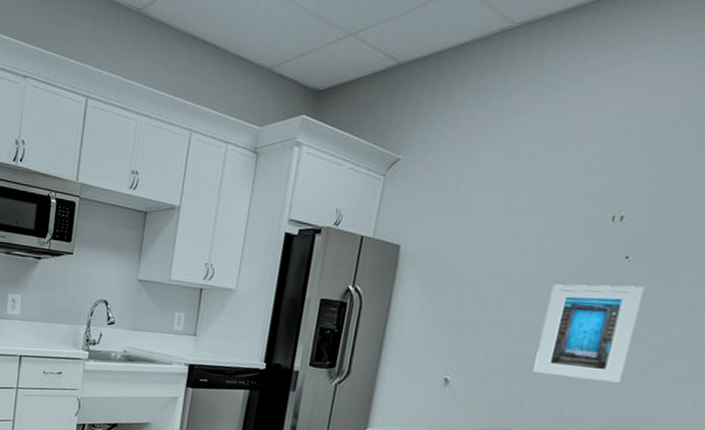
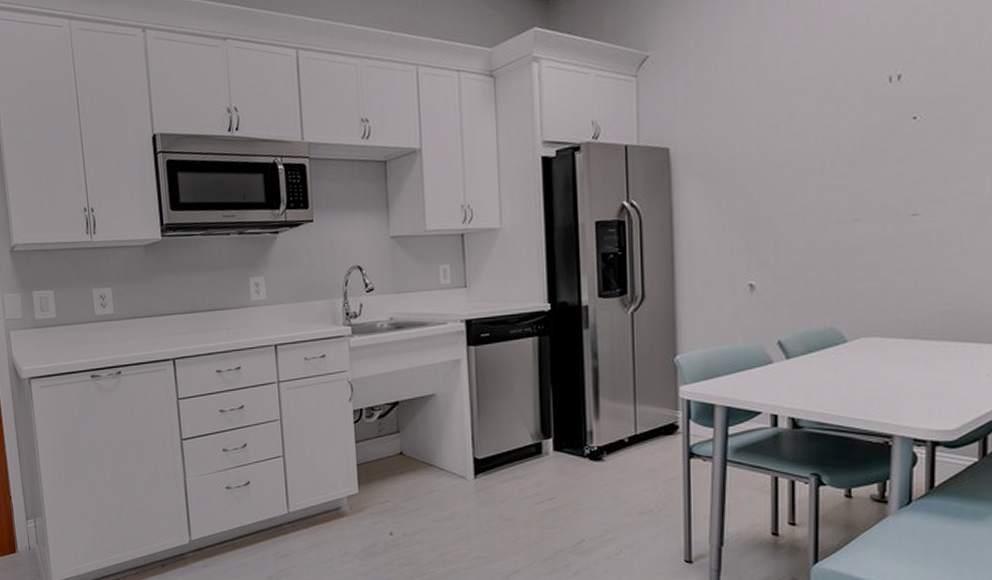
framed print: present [533,284,645,383] -> none [843,146,942,260]

